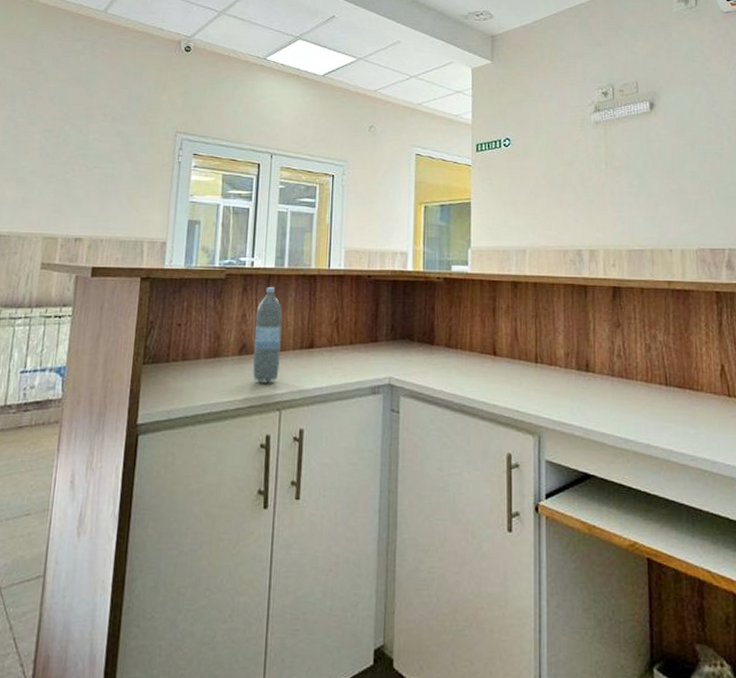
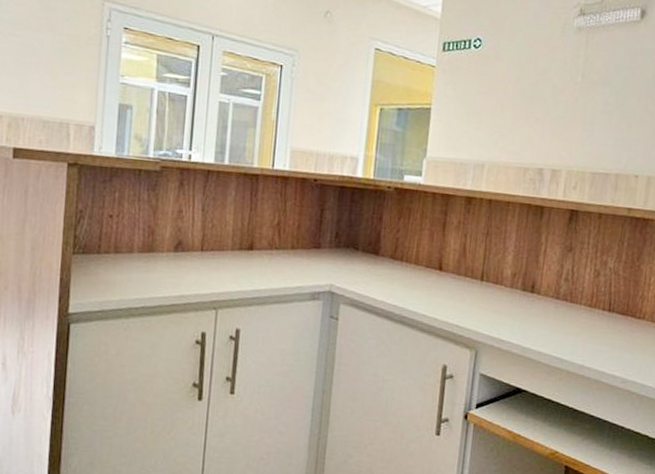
water bottle: present [253,287,283,382] -> none [189,183,222,281]

